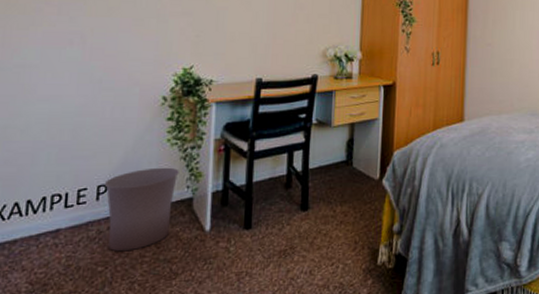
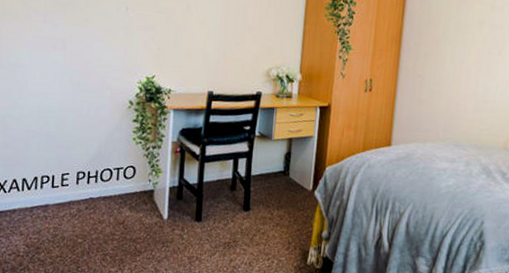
waste bin: present [104,167,179,252] -> none [82,161,143,229]

